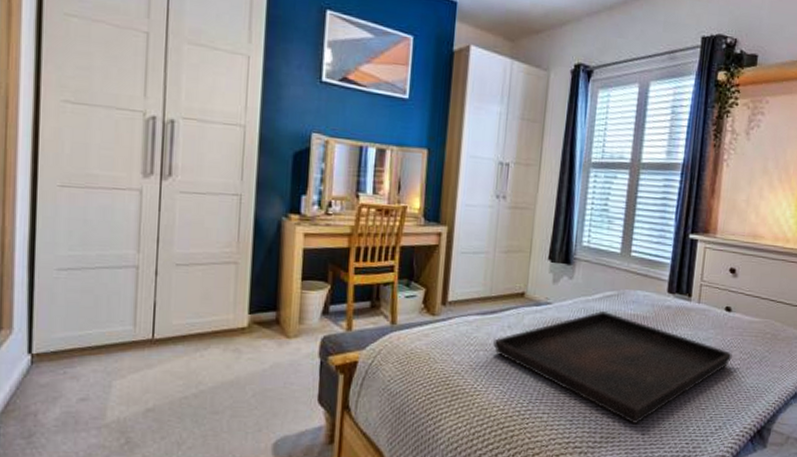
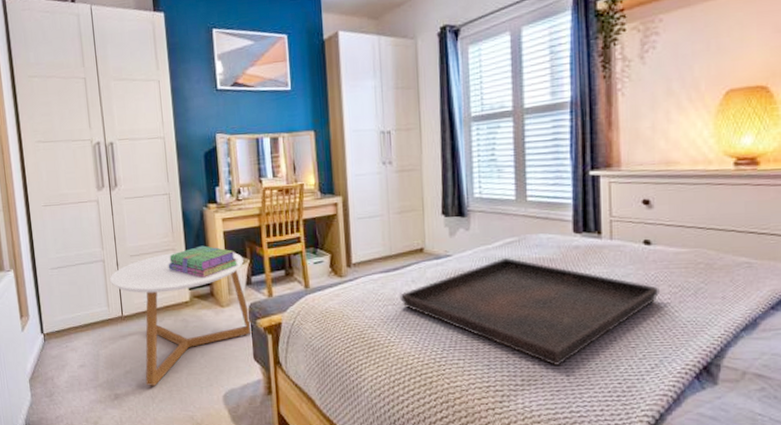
coffee table: none [141,266,323,429] -> present [109,251,253,386]
stack of books: none [225,262,317,301] -> present [168,245,239,278]

